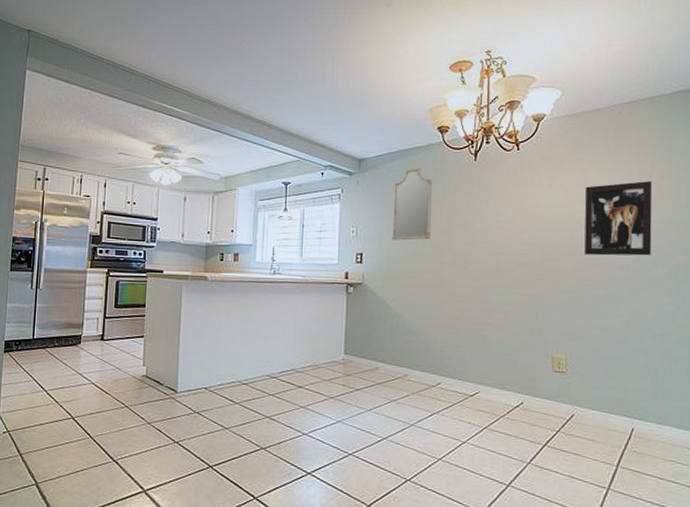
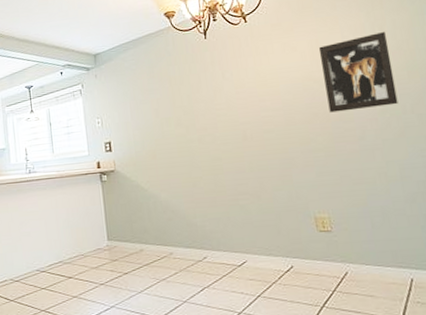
home mirror: present [392,167,433,241] -> none [131,53,175,125]

